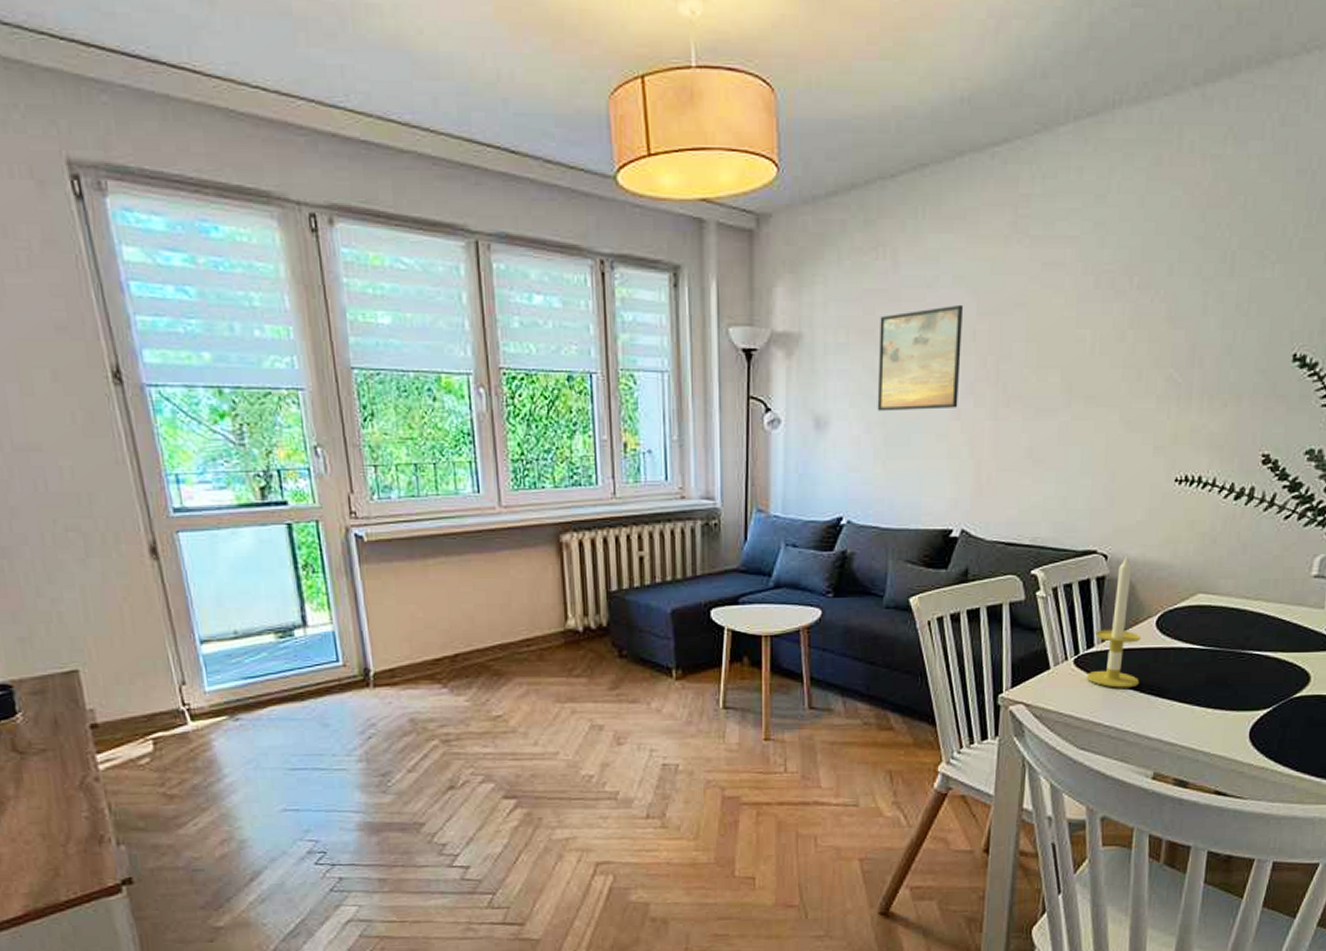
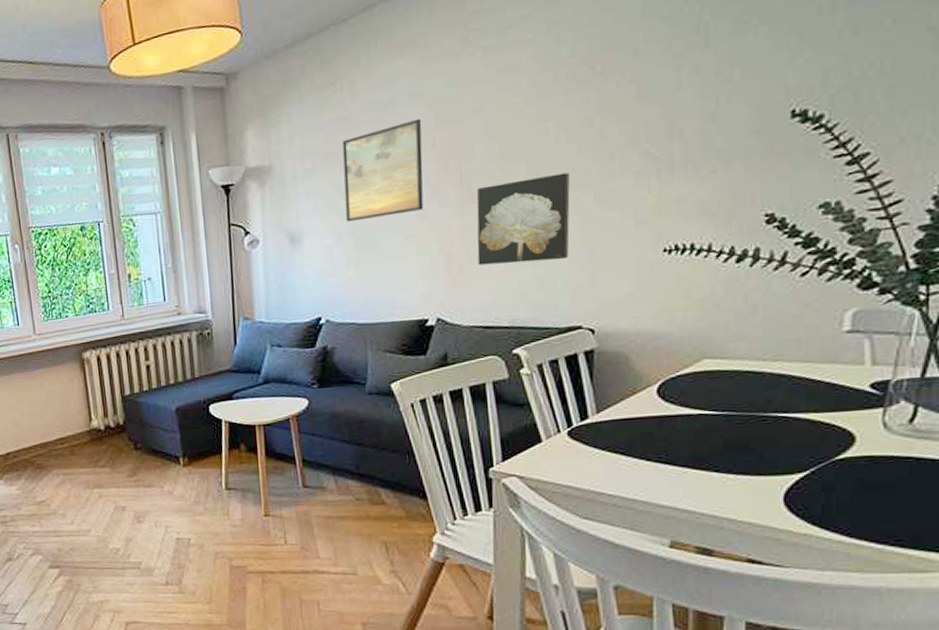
wall art: none [1006,387,1100,479] -> present [476,172,570,266]
candle: present [1086,554,1140,688] -> none [583,326,645,458]

